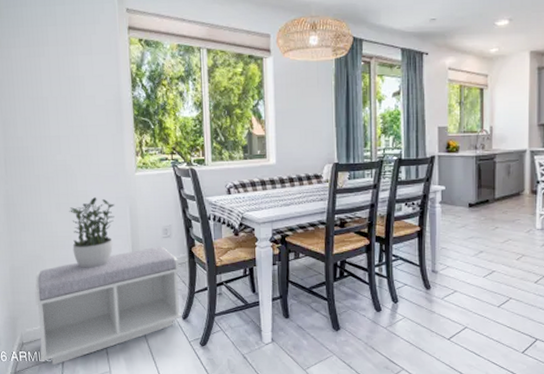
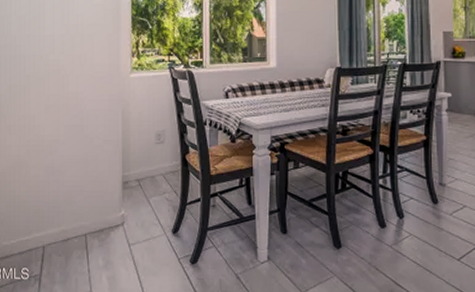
bench: present [35,246,182,366] -> none [15,153,172,284]
potted plant: present [69,197,115,268] -> none [58,99,107,175]

